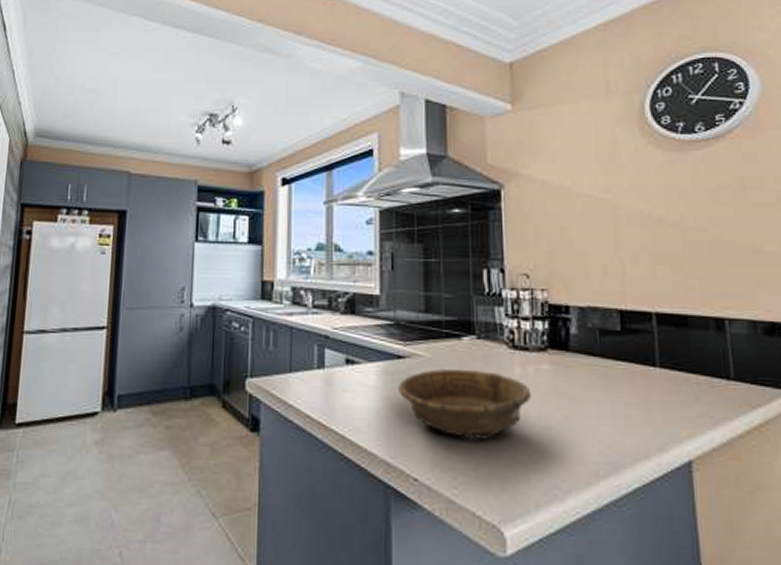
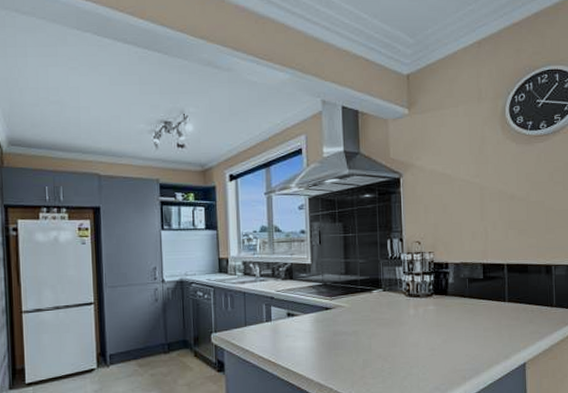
decorative bowl: present [398,368,532,439] -> none [327,313,422,362]

